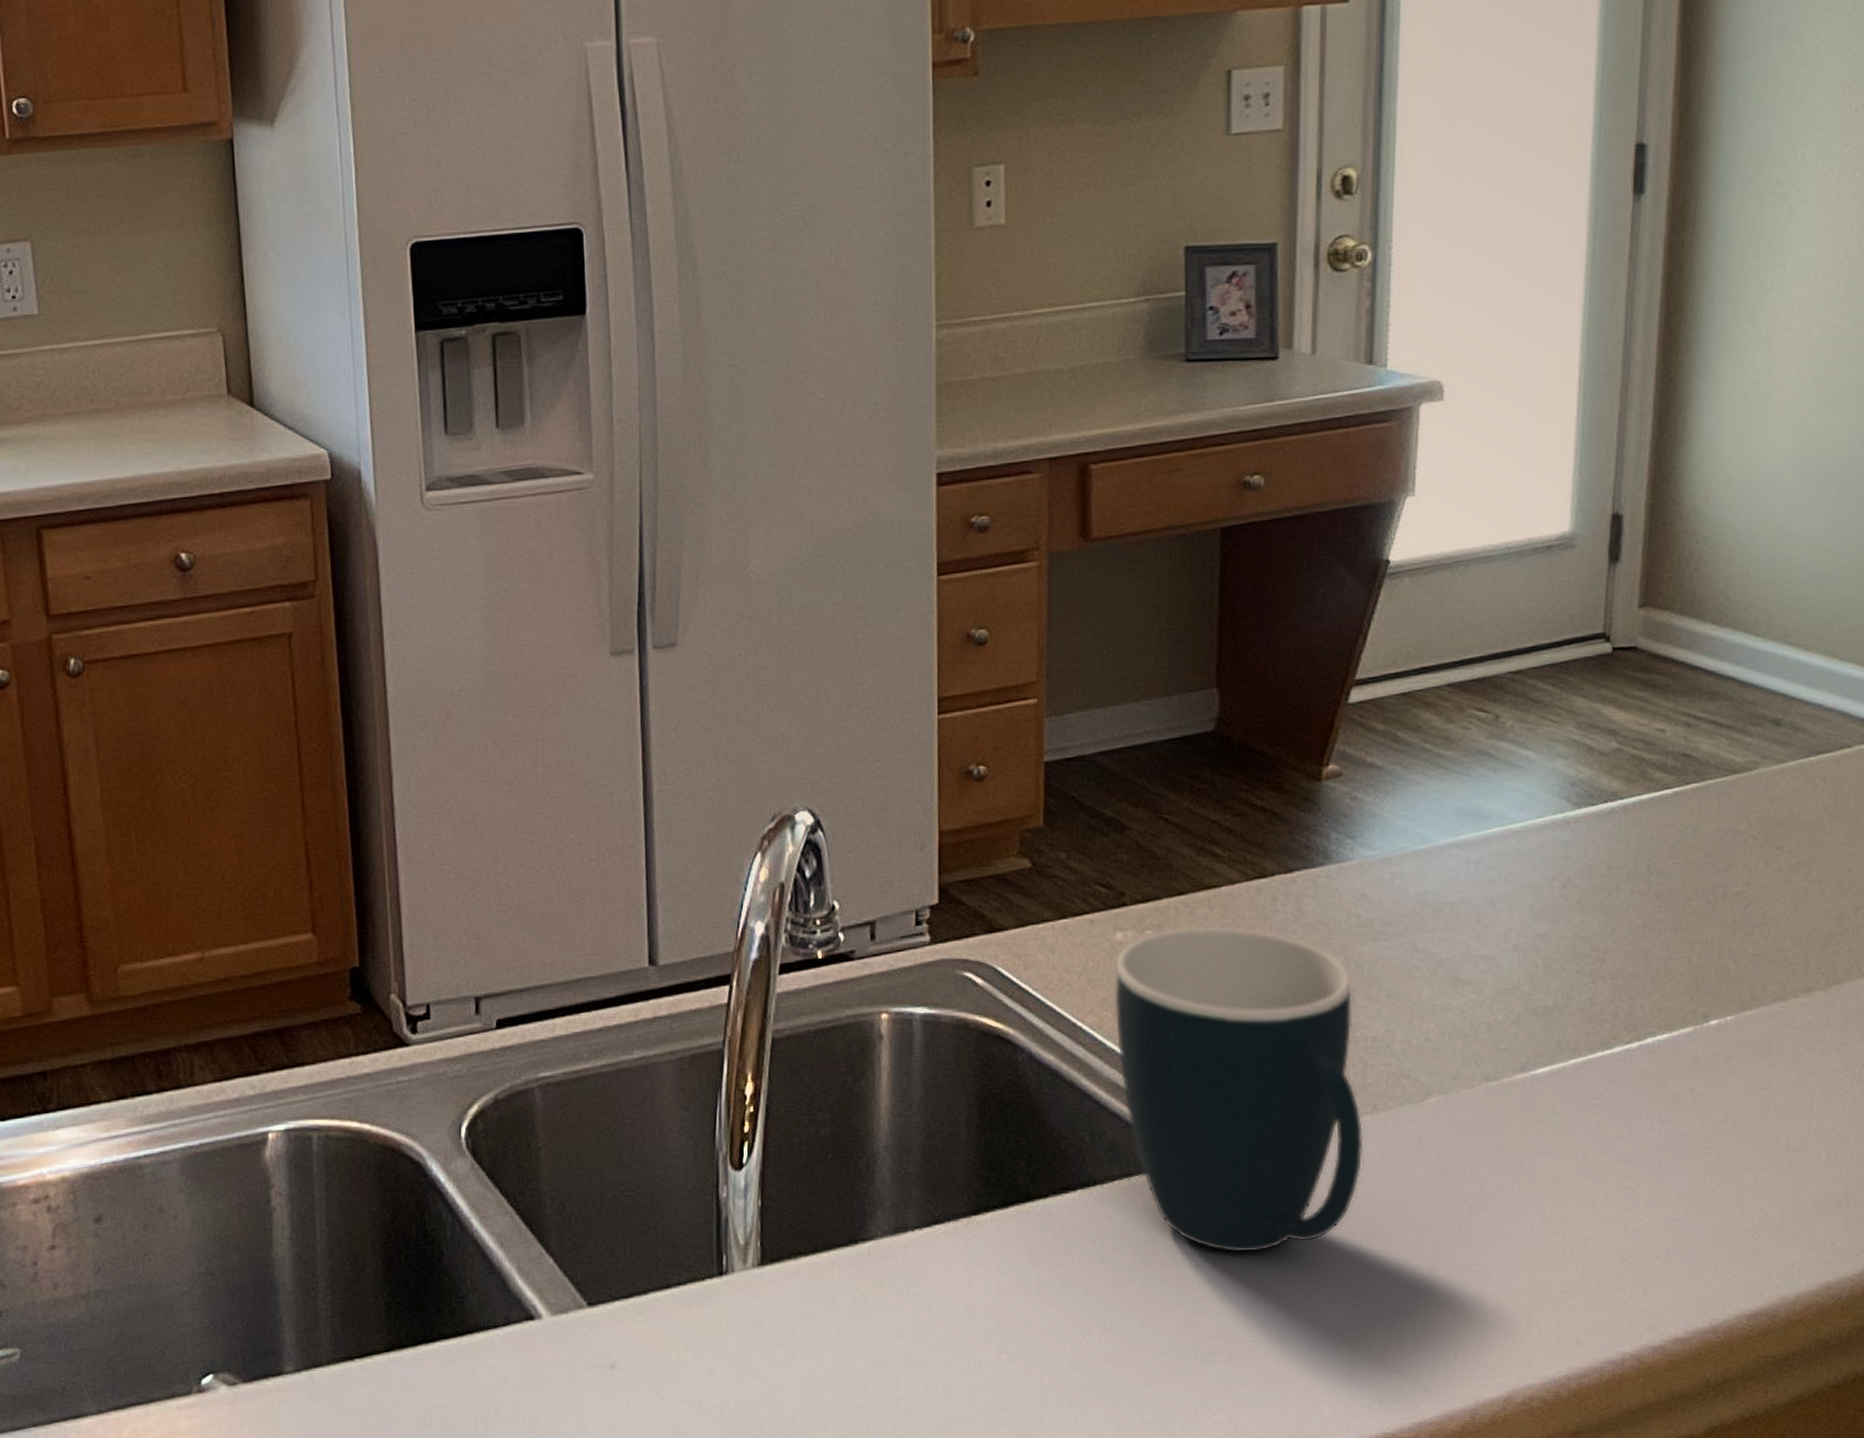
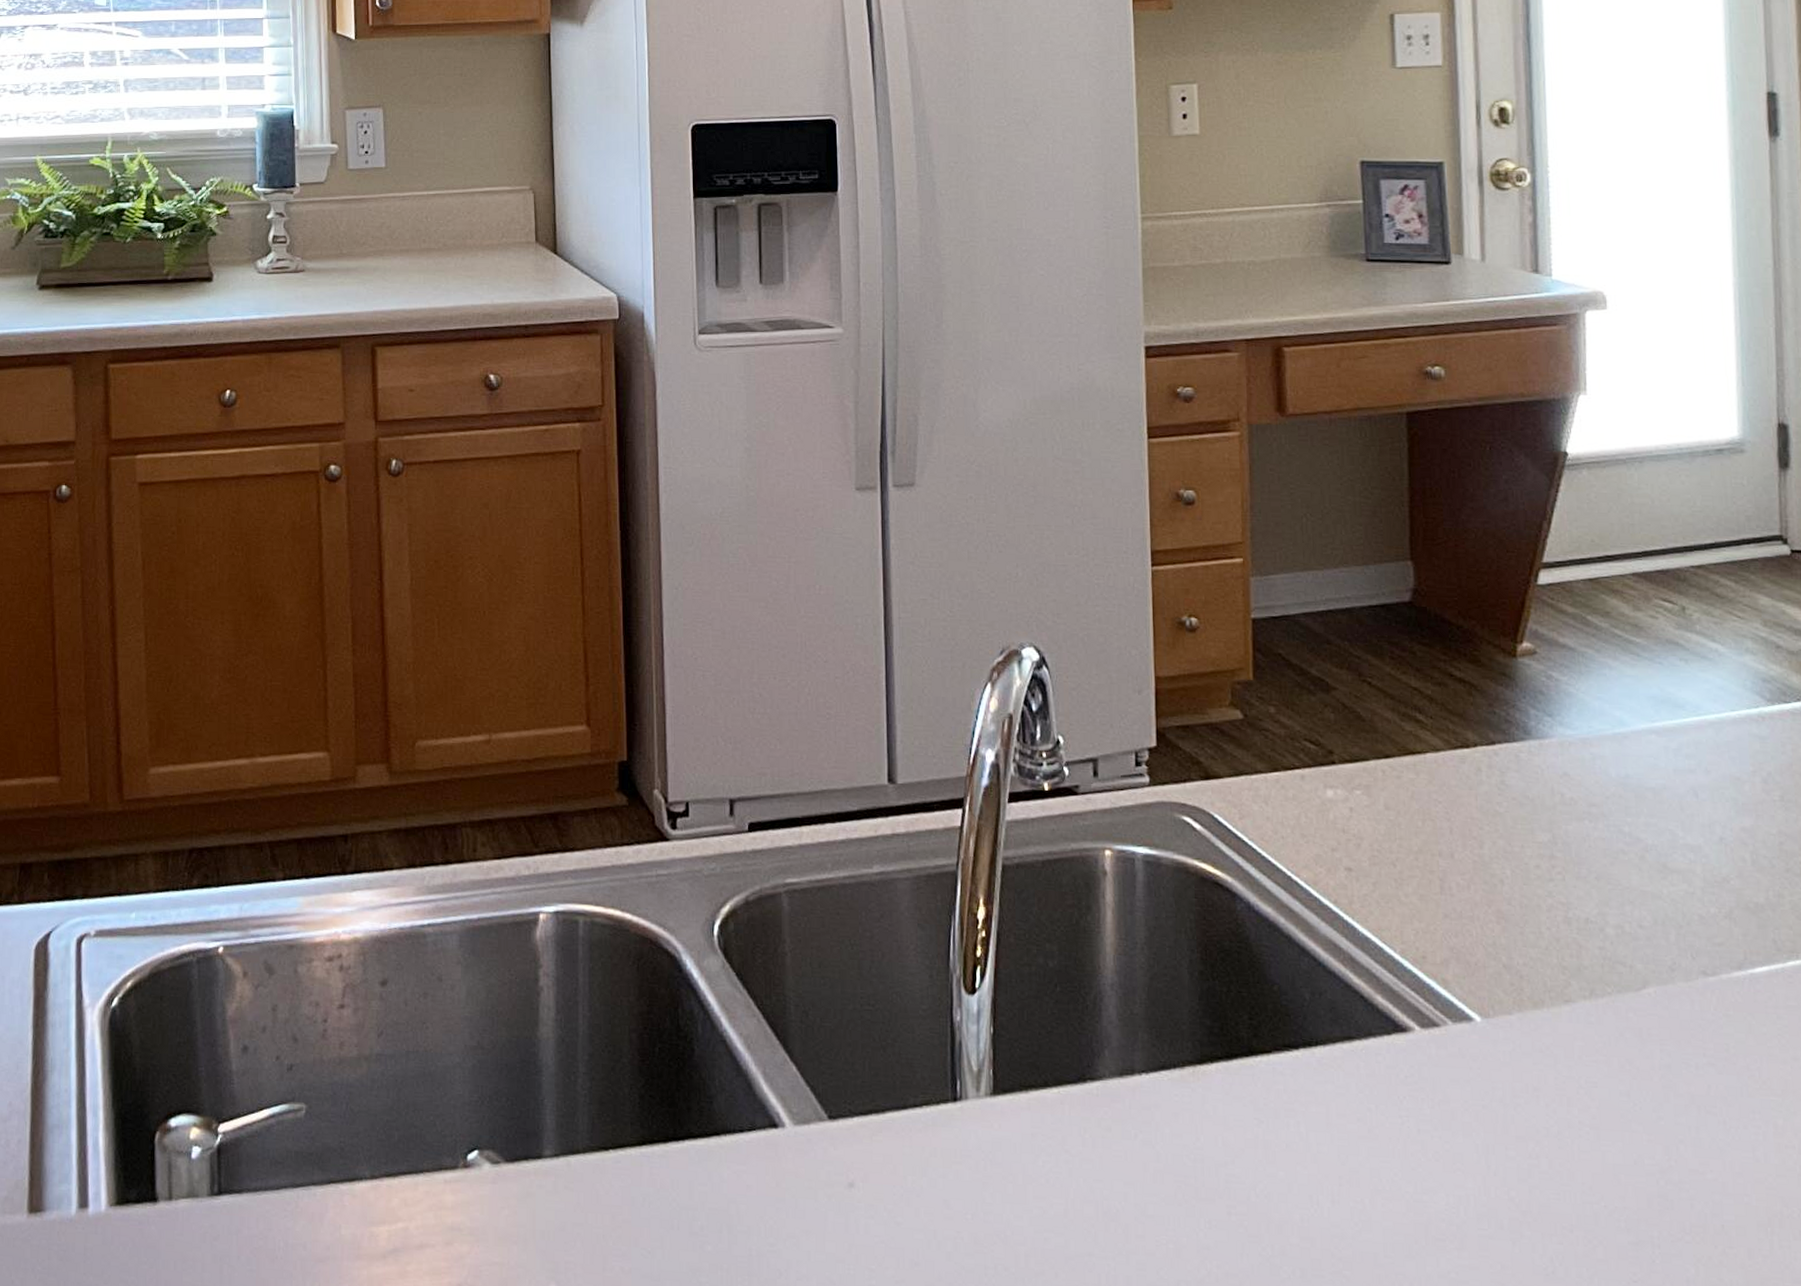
mug: present [1114,926,1364,1254] -> none [1327,790,1585,1134]

